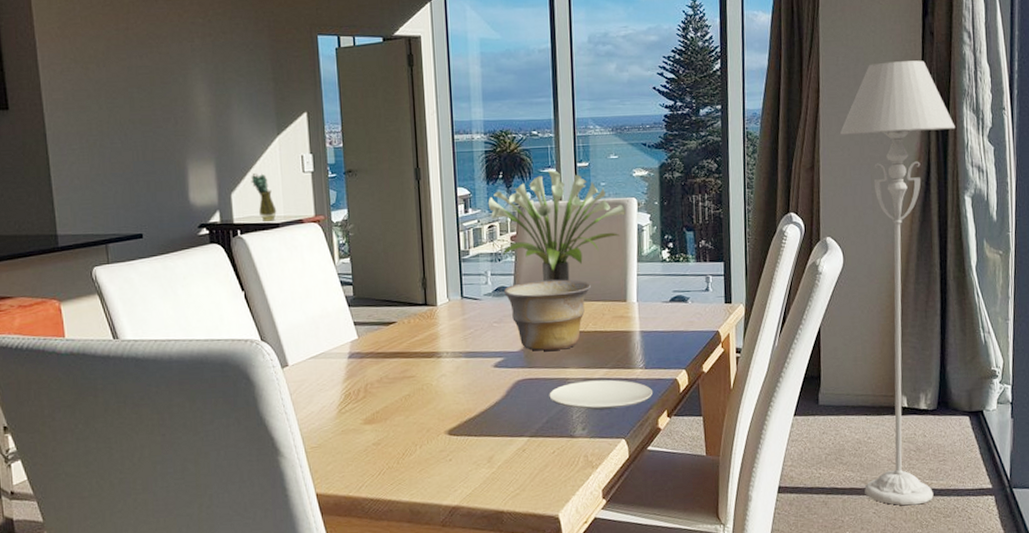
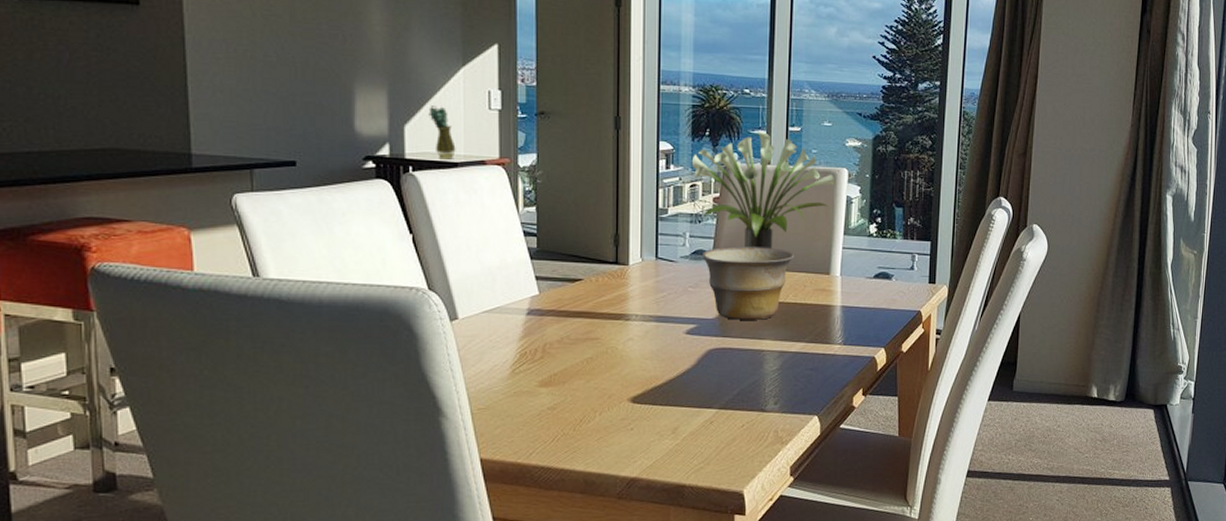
plate: present [549,379,653,411] -> none [742,354,850,385]
floor lamp: present [839,60,955,506] -> none [1050,55,1163,494]

